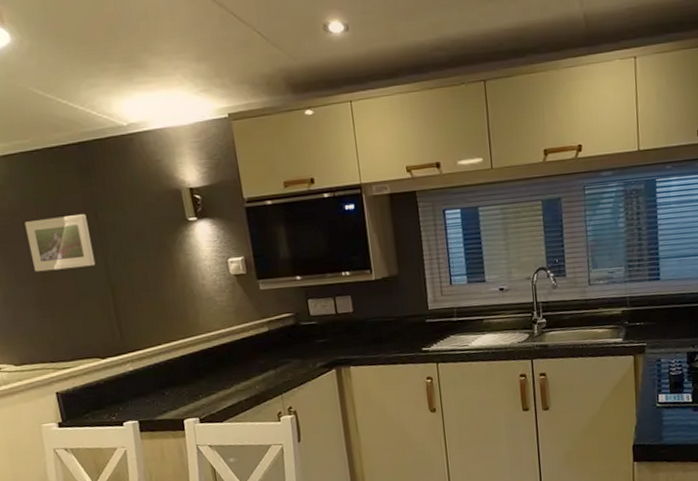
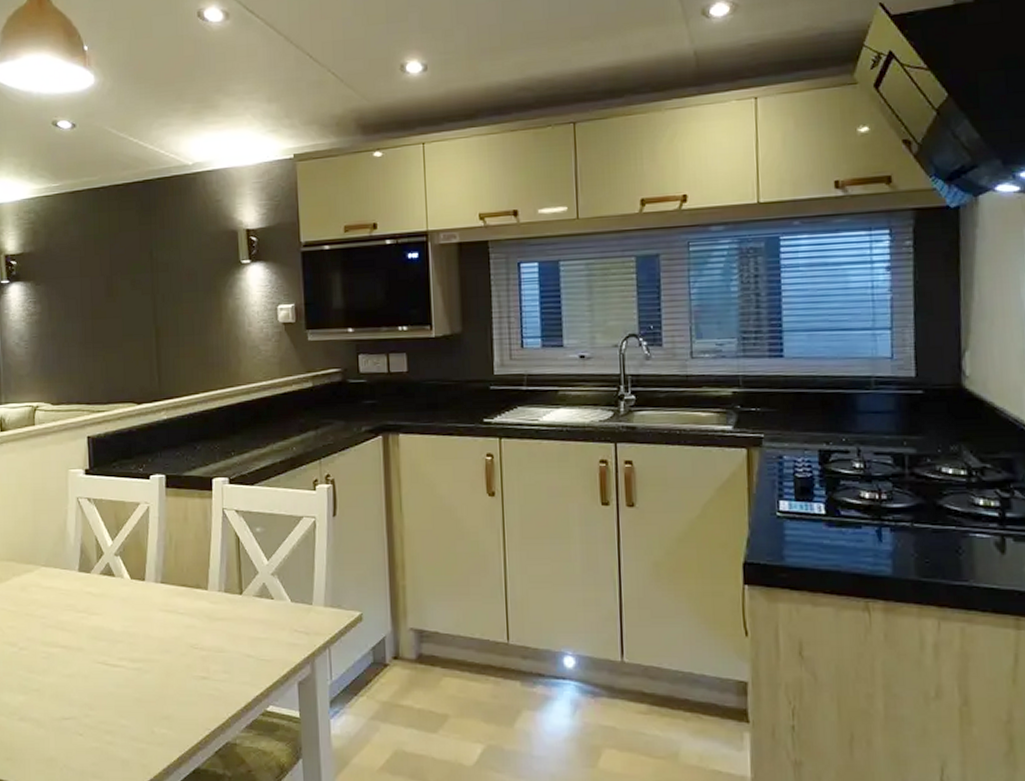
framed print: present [24,214,96,272] -> none [82,252,144,309]

